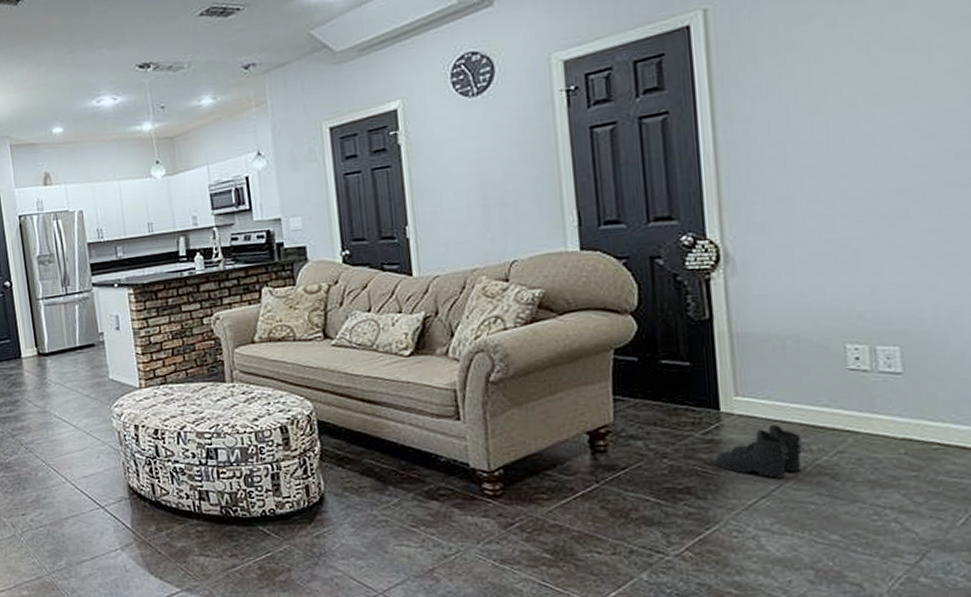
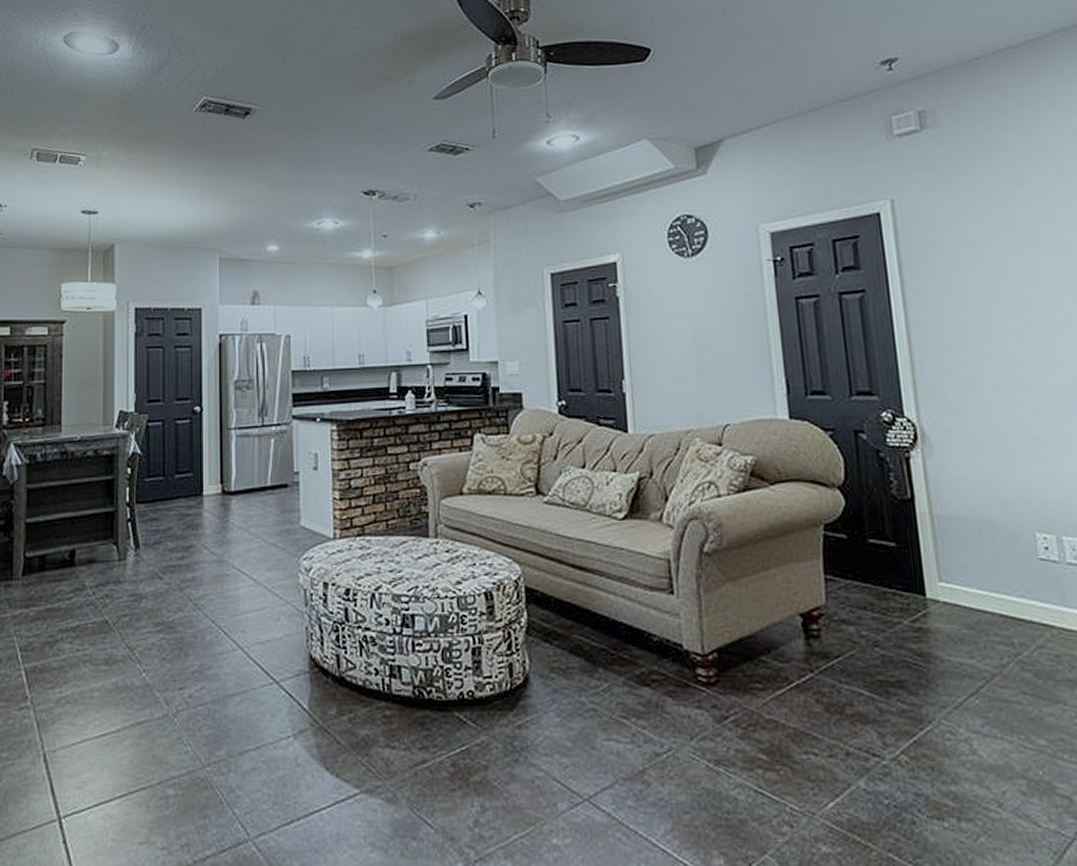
boots: present [714,424,804,479] -> none [923,614,1007,674]

